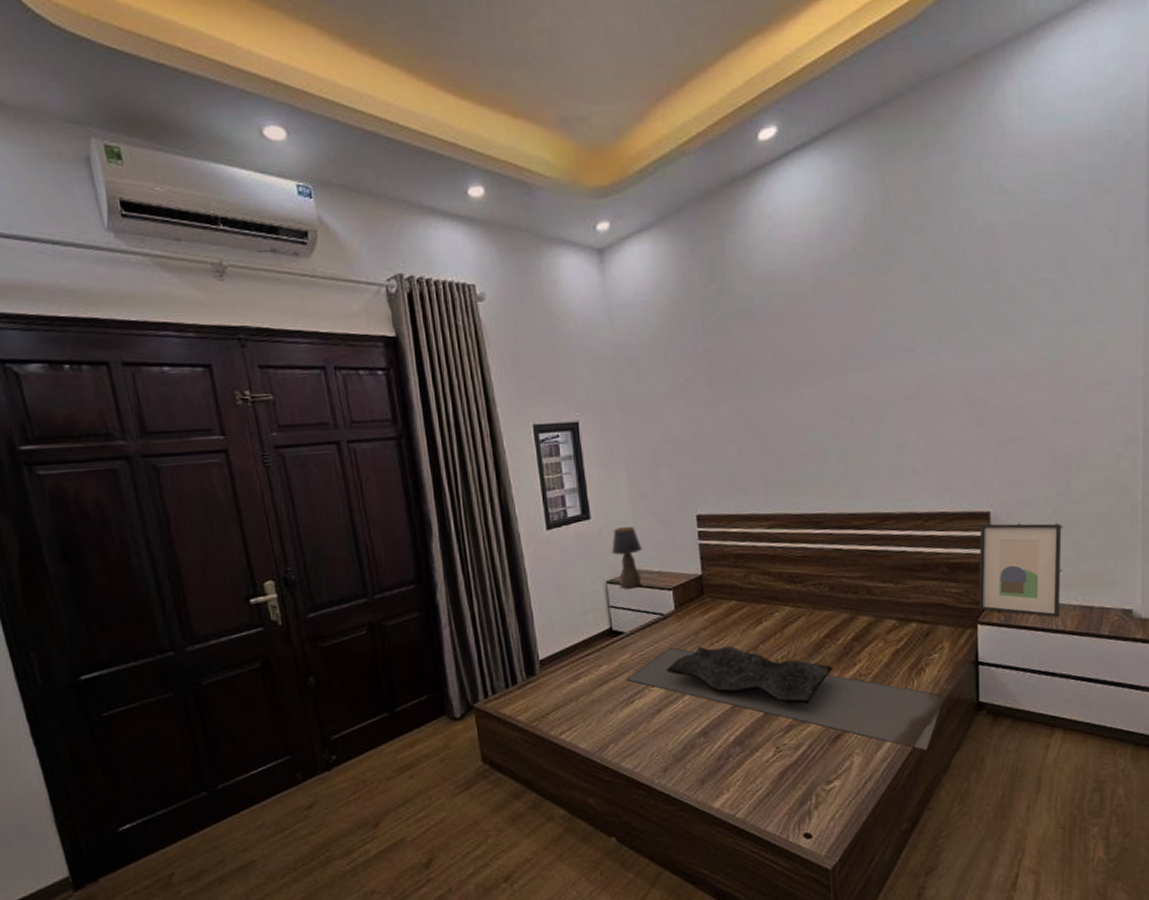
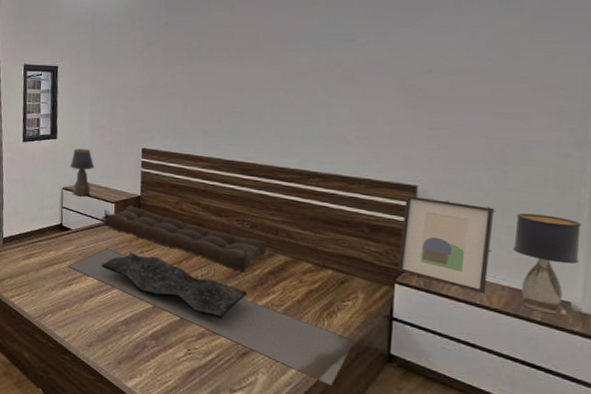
seat cushion: none [658,589,848,644] -> present [100,206,268,272]
table lamp: none [1081,522,1137,626] -> present [513,213,582,316]

